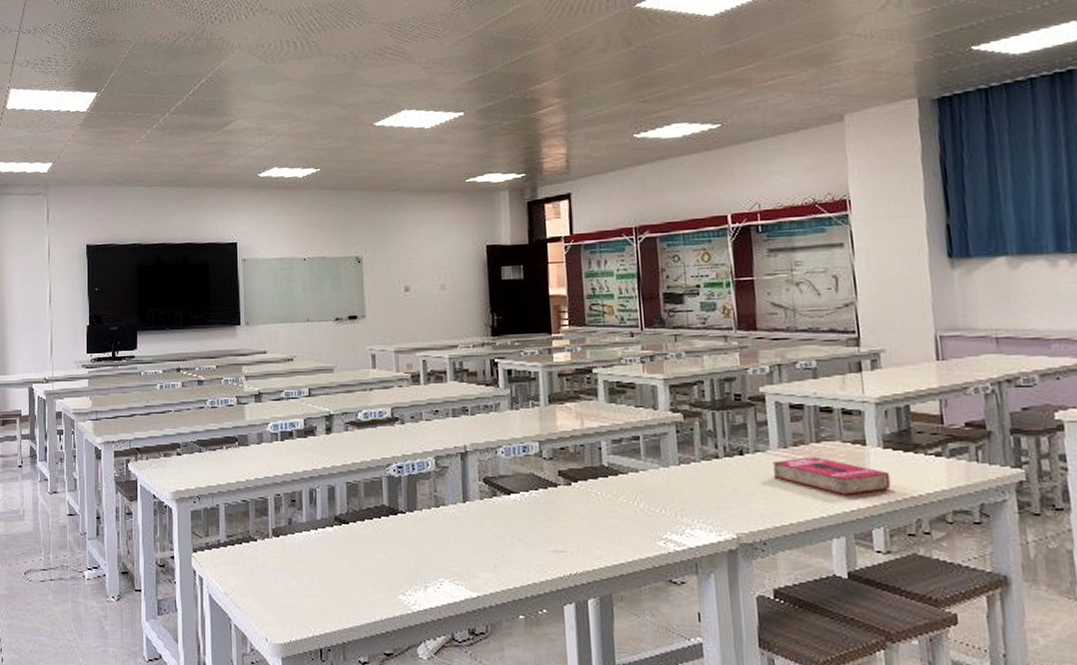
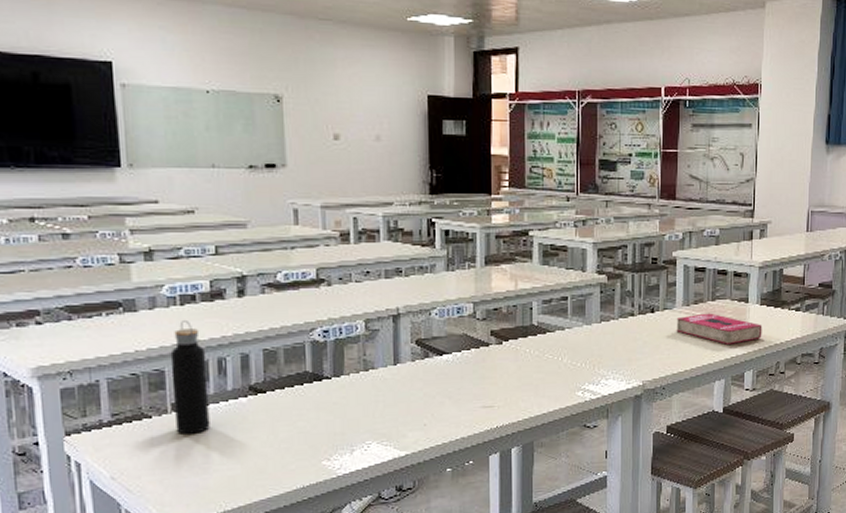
water bottle: none [272,454,303,558] -> present [170,321,210,434]

